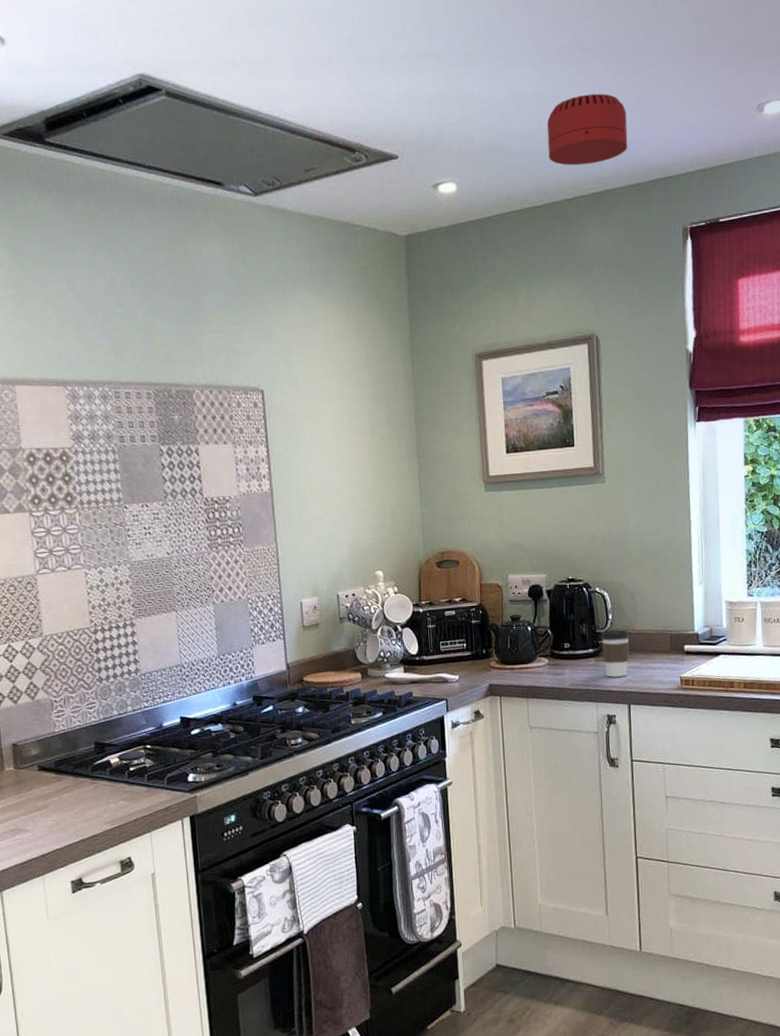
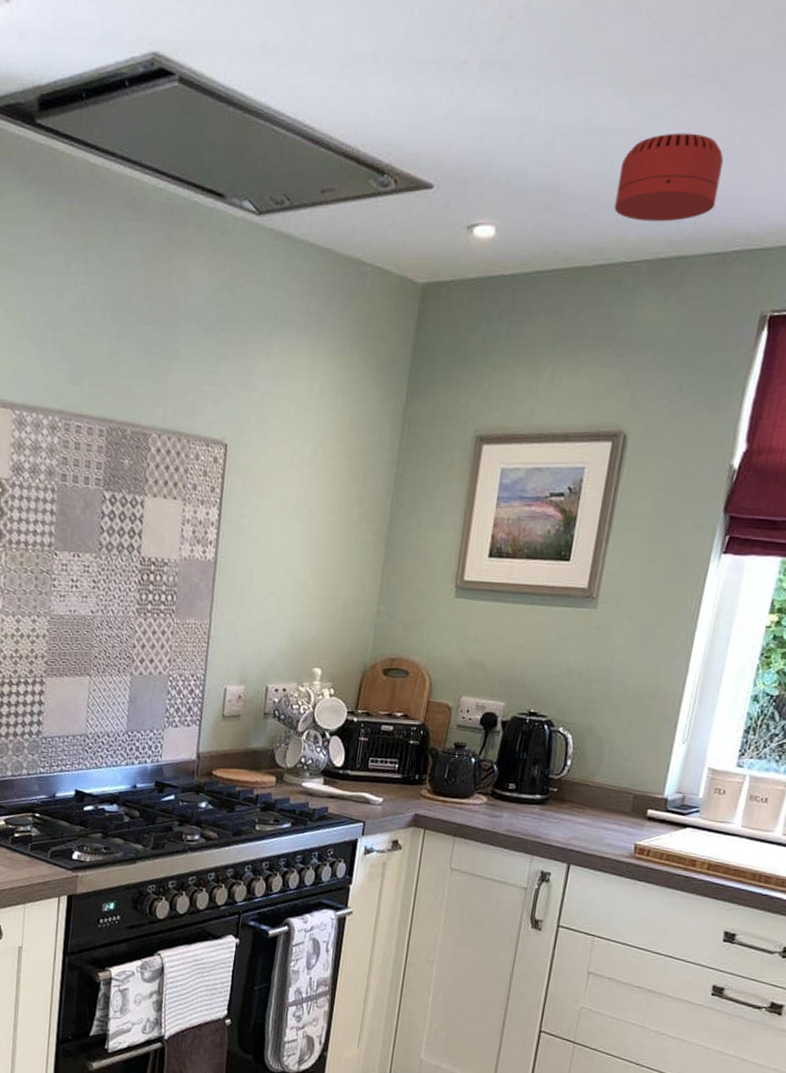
coffee cup: present [601,630,630,677] -> none [549,777,587,832]

